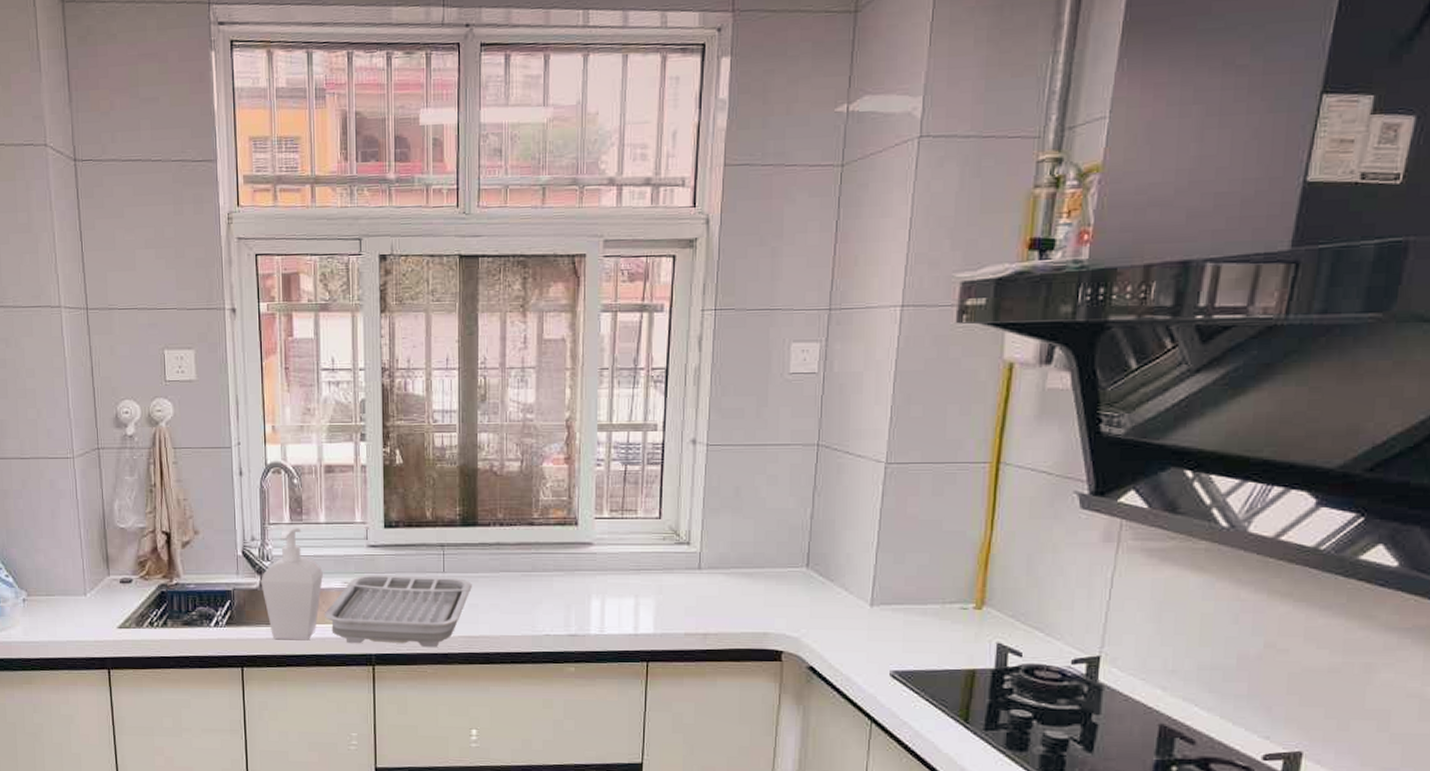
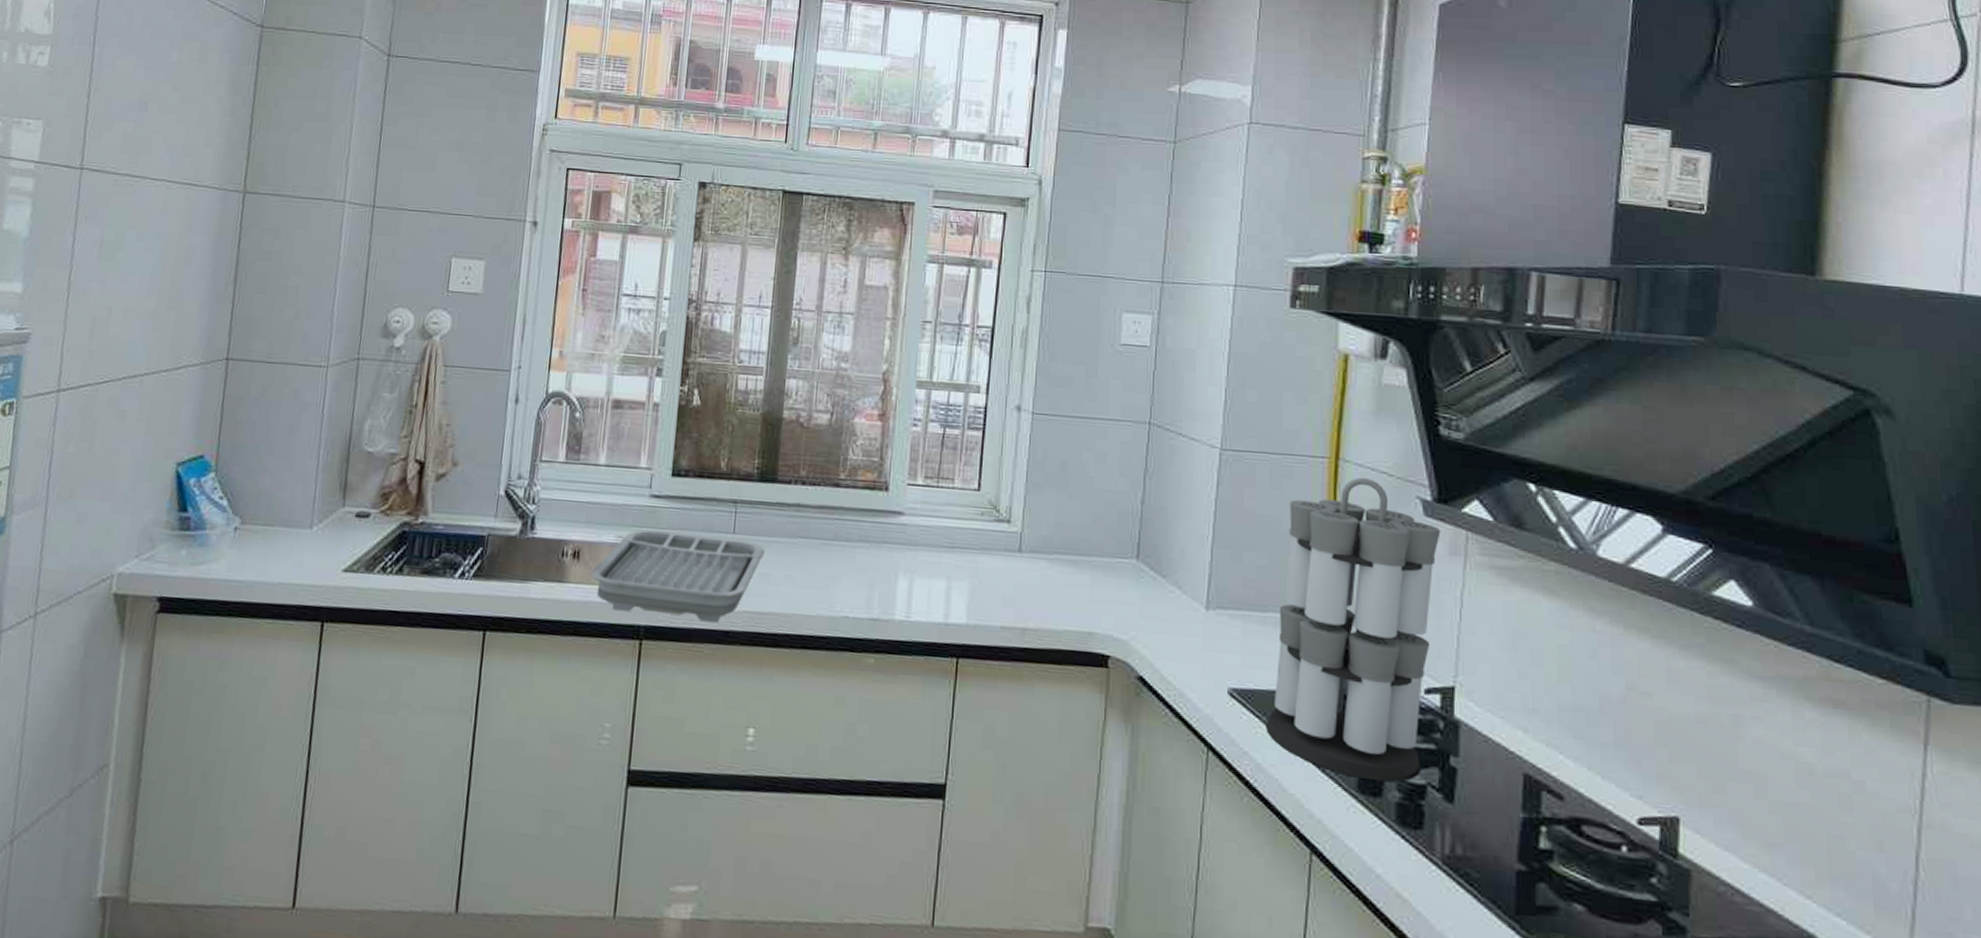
soap bottle: present [261,527,323,641] -> none [521,466,595,603]
spice rack: none [924,478,1096,739] -> present [1266,477,1441,783]

